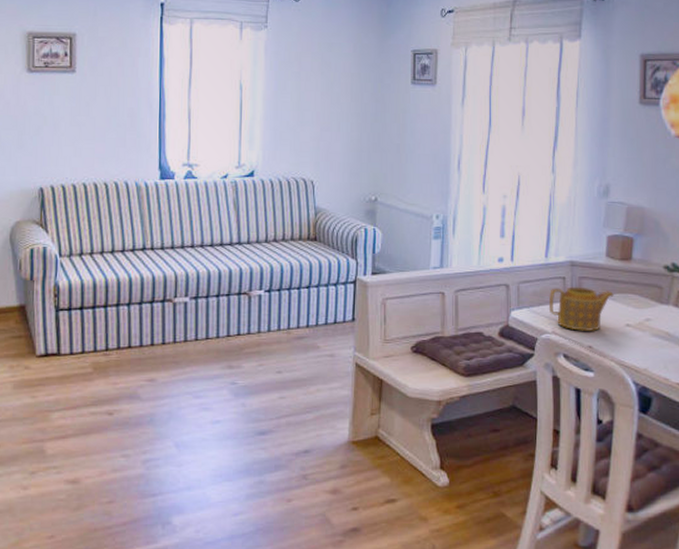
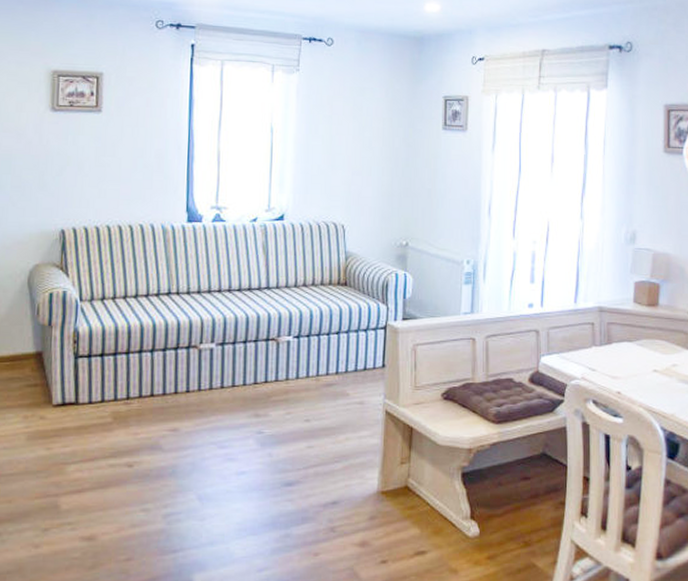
teapot: present [548,286,614,332] -> none [577,332,641,378]

